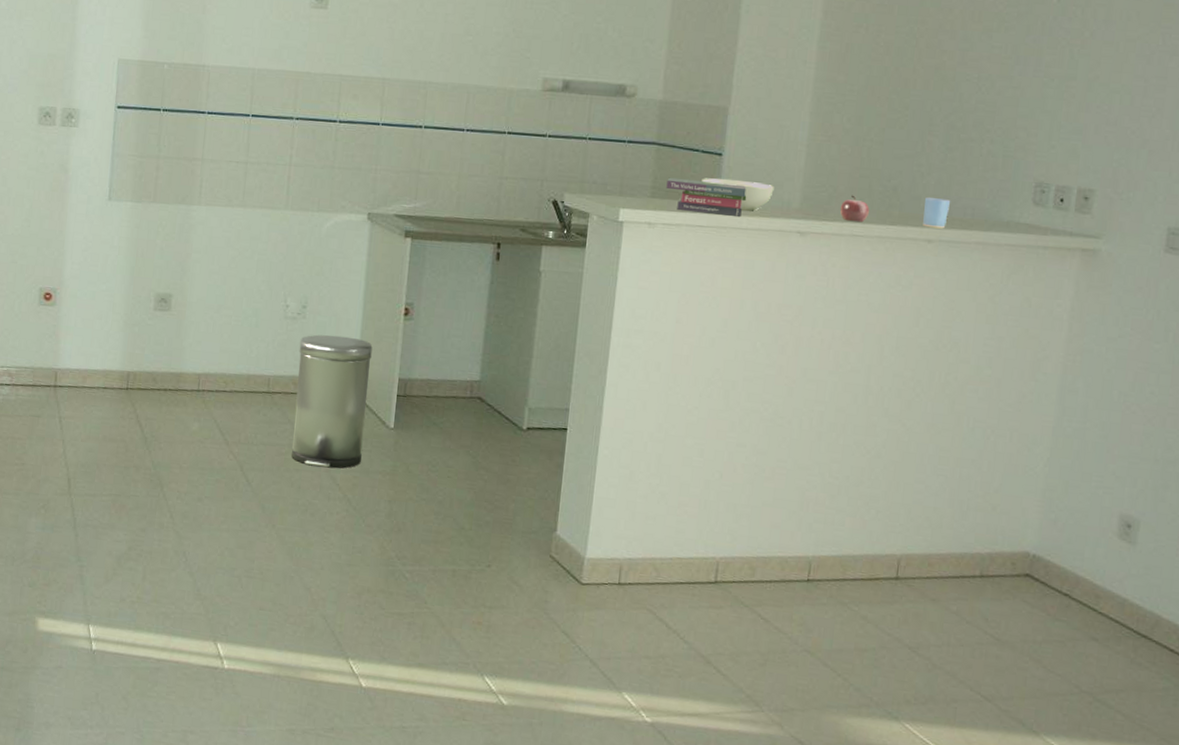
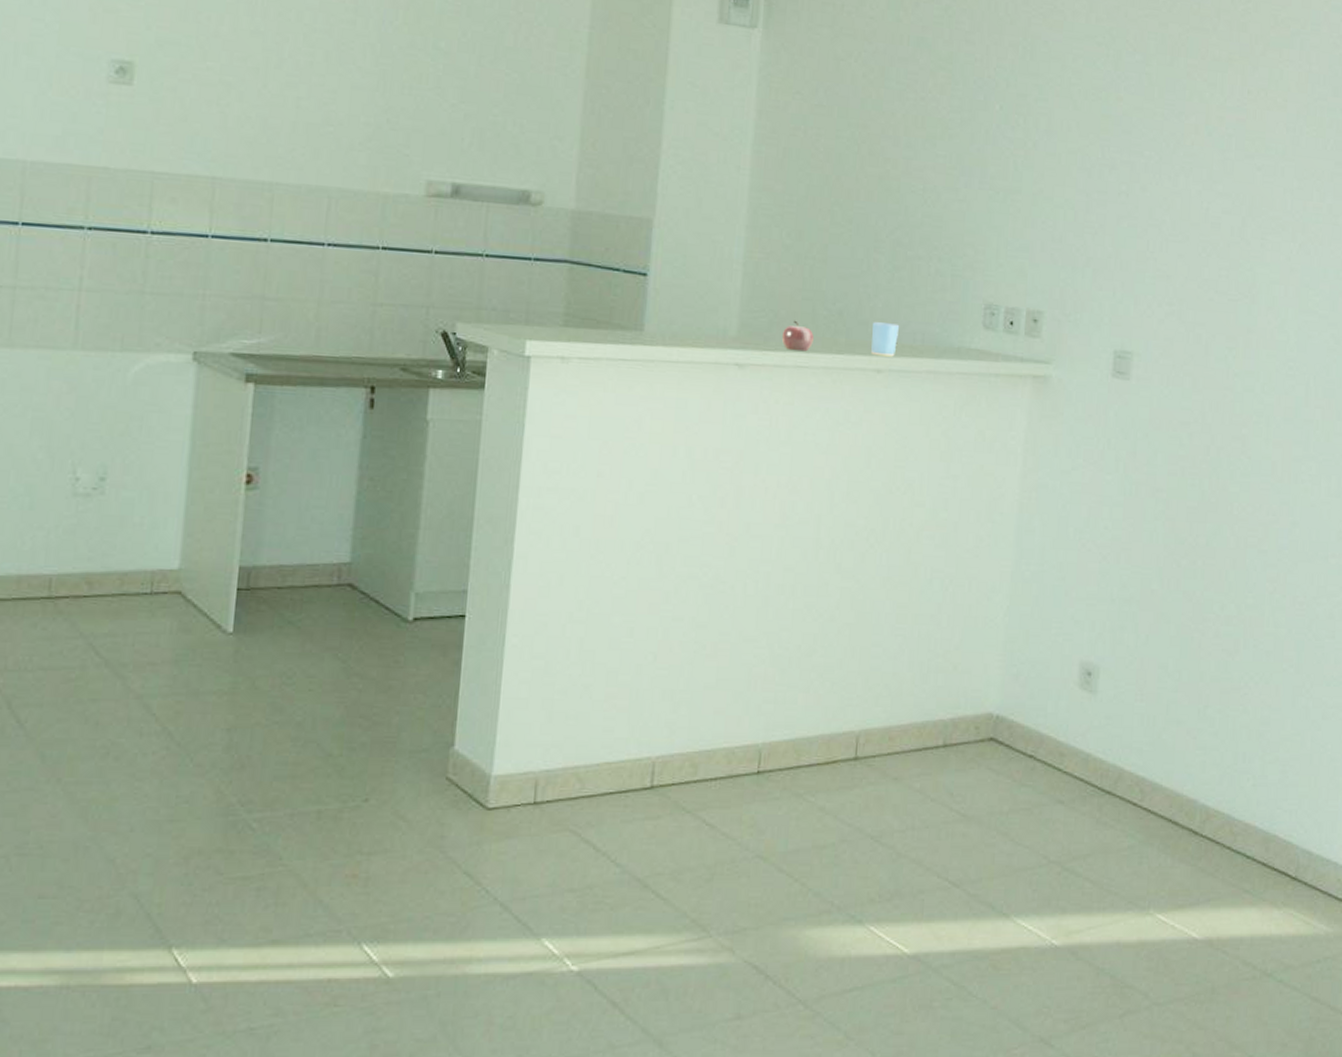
pedal bin: present [292,334,373,469] -> none [85,514,202,693]
books: present [666,177,747,218] -> none [582,302,677,349]
bowl: present [702,178,774,213] -> none [624,302,708,342]

